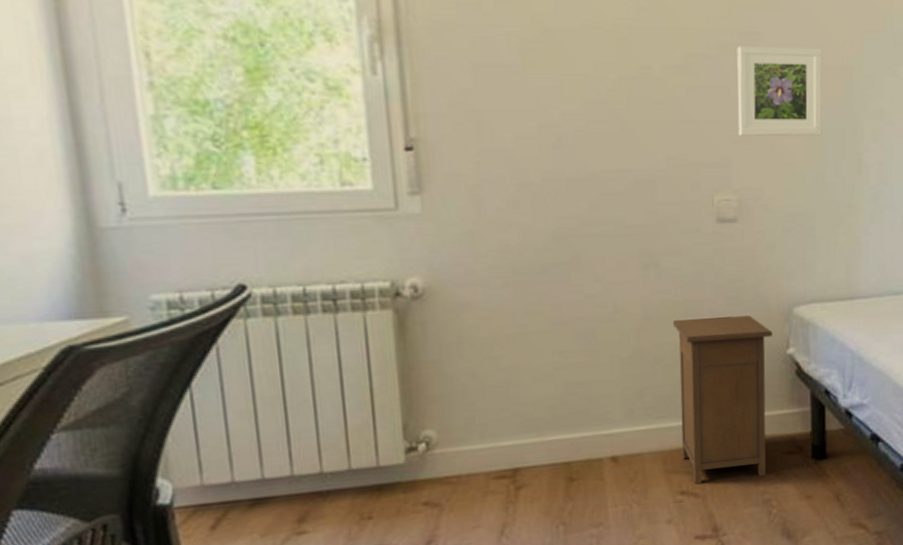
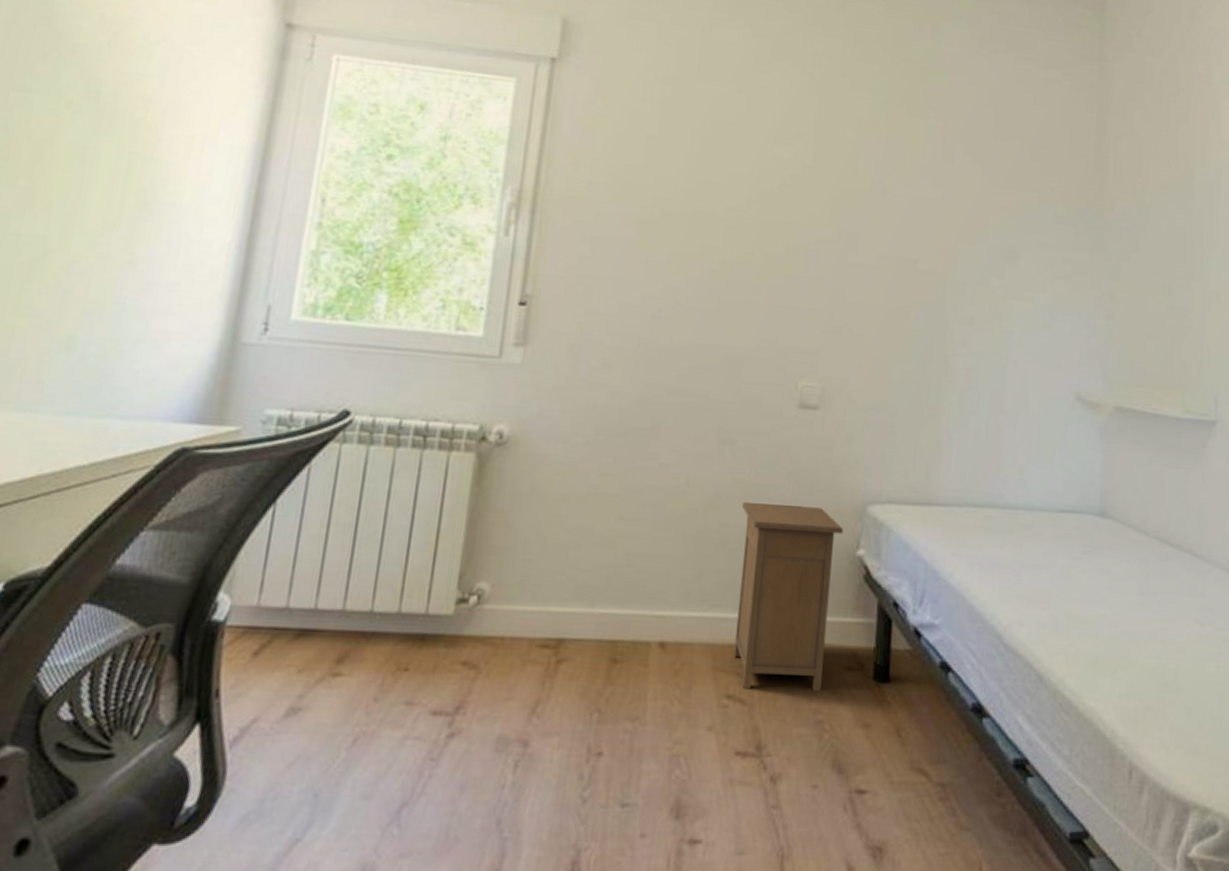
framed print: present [737,46,822,137] -> none [828,243,917,335]

